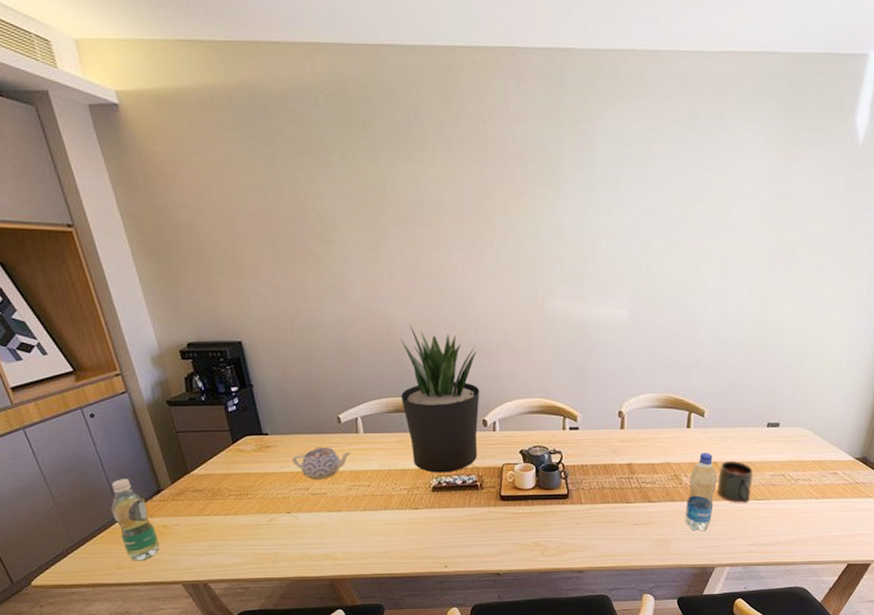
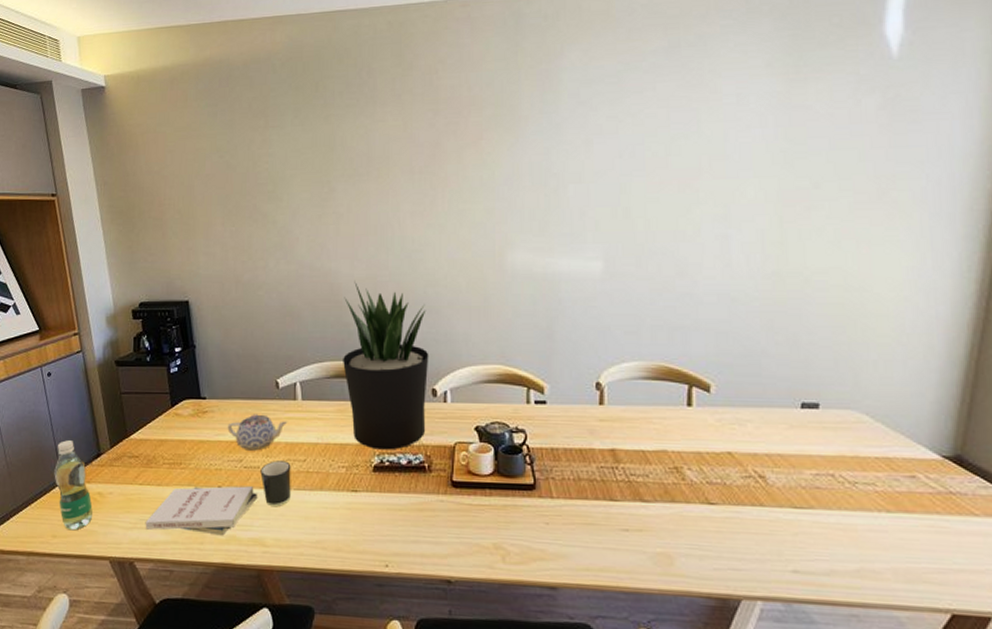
books: none [216,510,327,554] -> present [145,486,258,536]
mug: none [327,487,358,527] -> present [260,460,291,507]
bottle: present [685,453,717,532] -> none [692,439,735,548]
mug: present [718,460,753,503] -> none [736,451,787,511]

